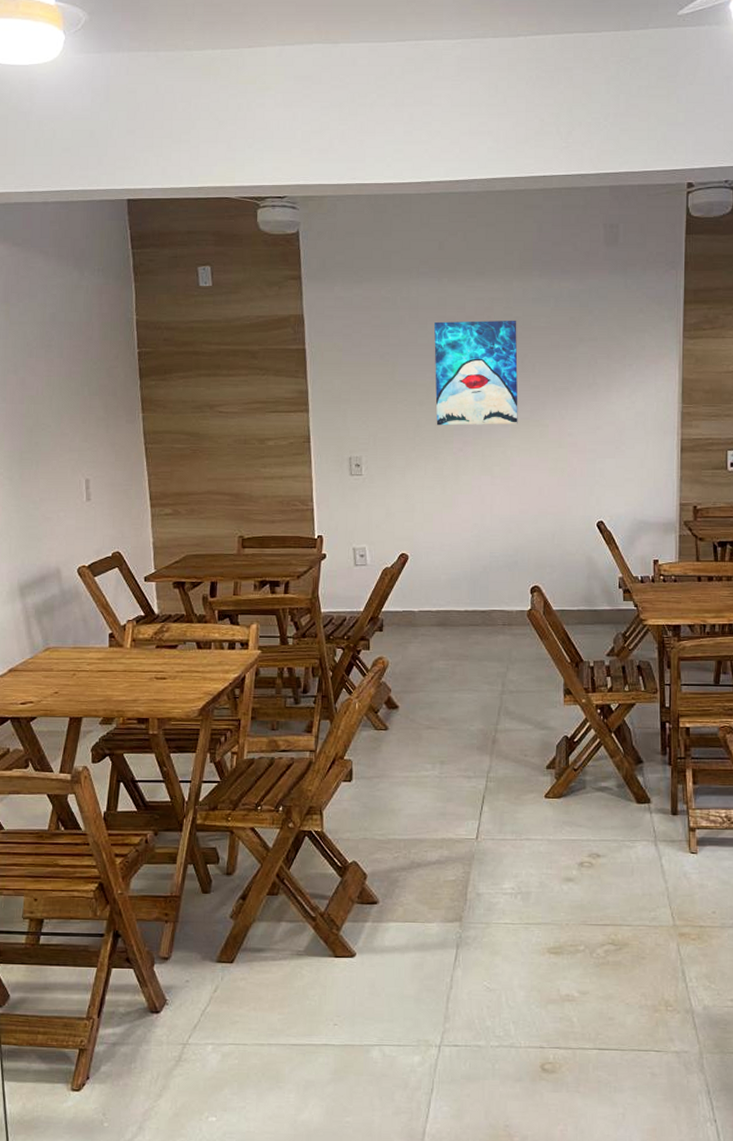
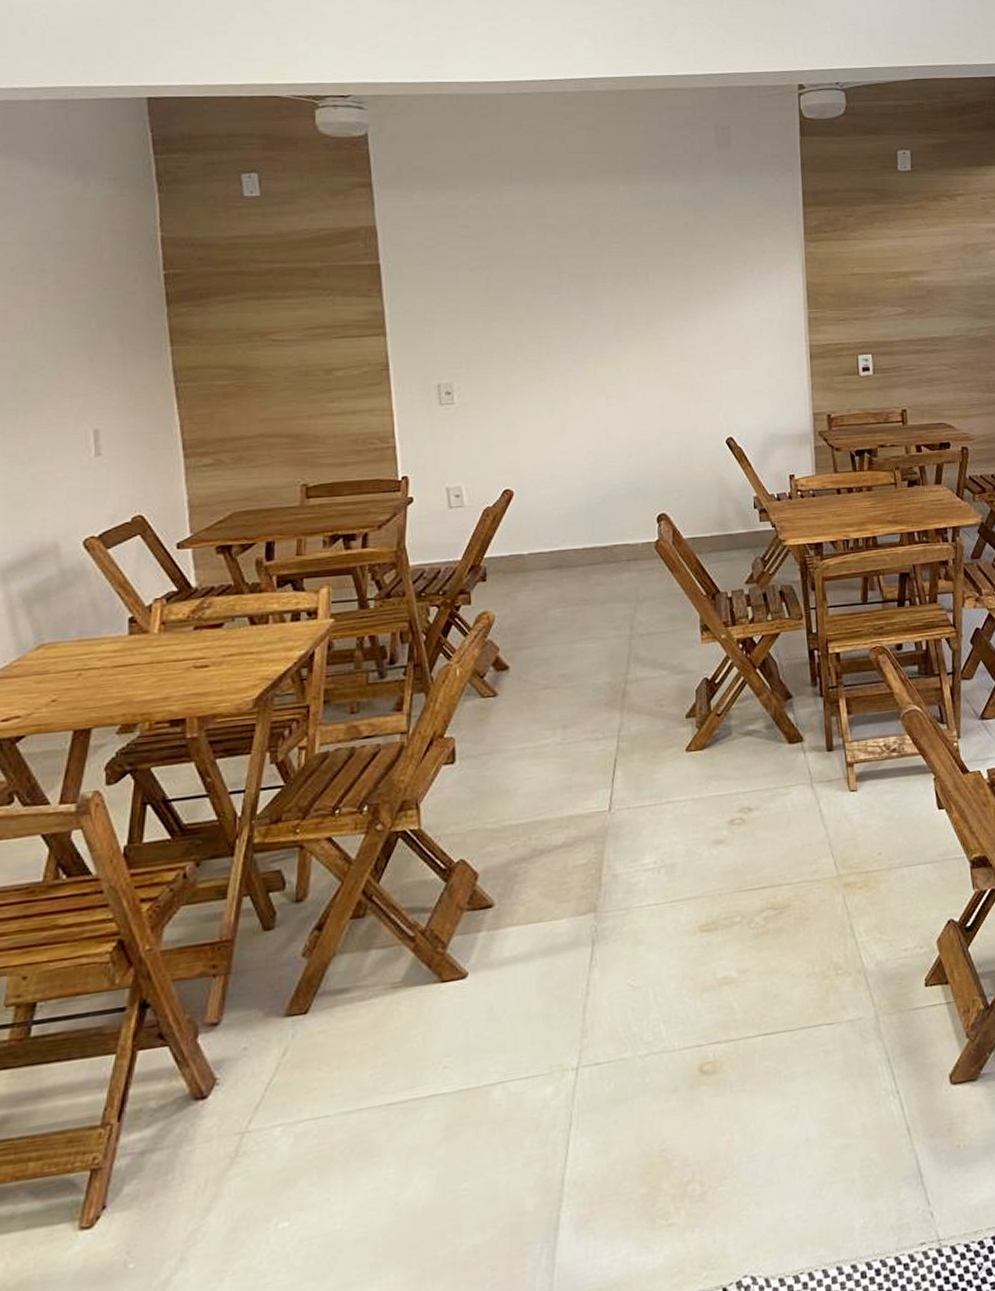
wall art: present [434,320,518,426] -> none [533,226,633,344]

